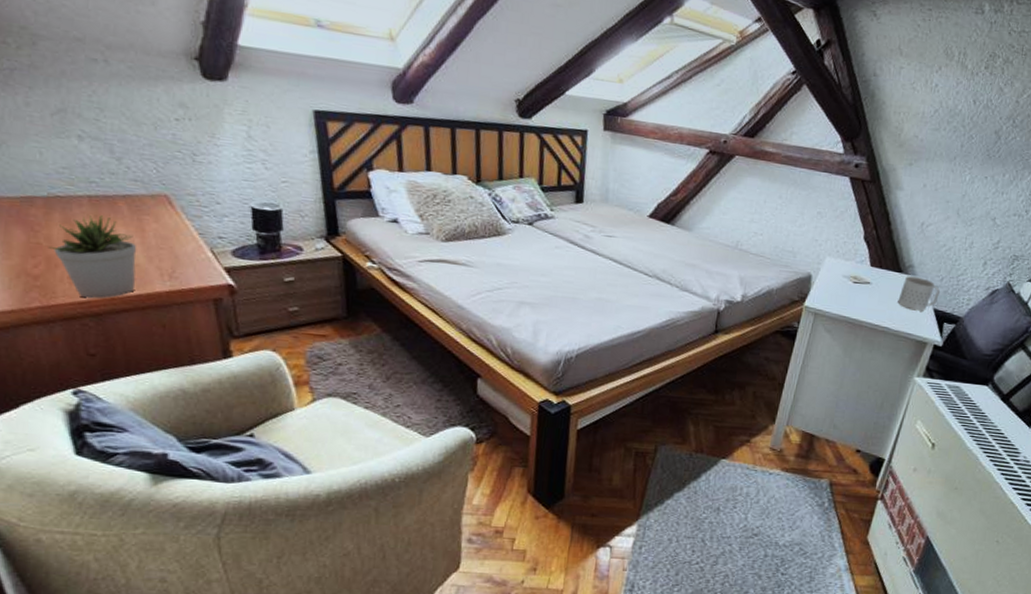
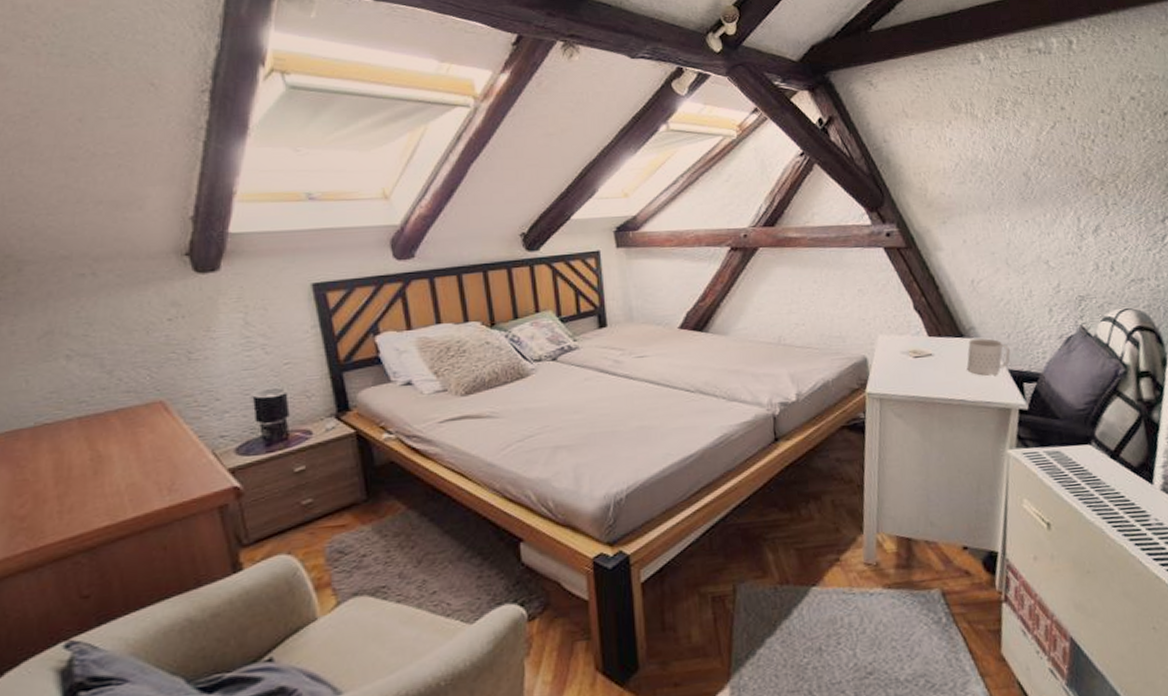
potted plant: present [48,215,137,300] -> none [35,436,132,533]

